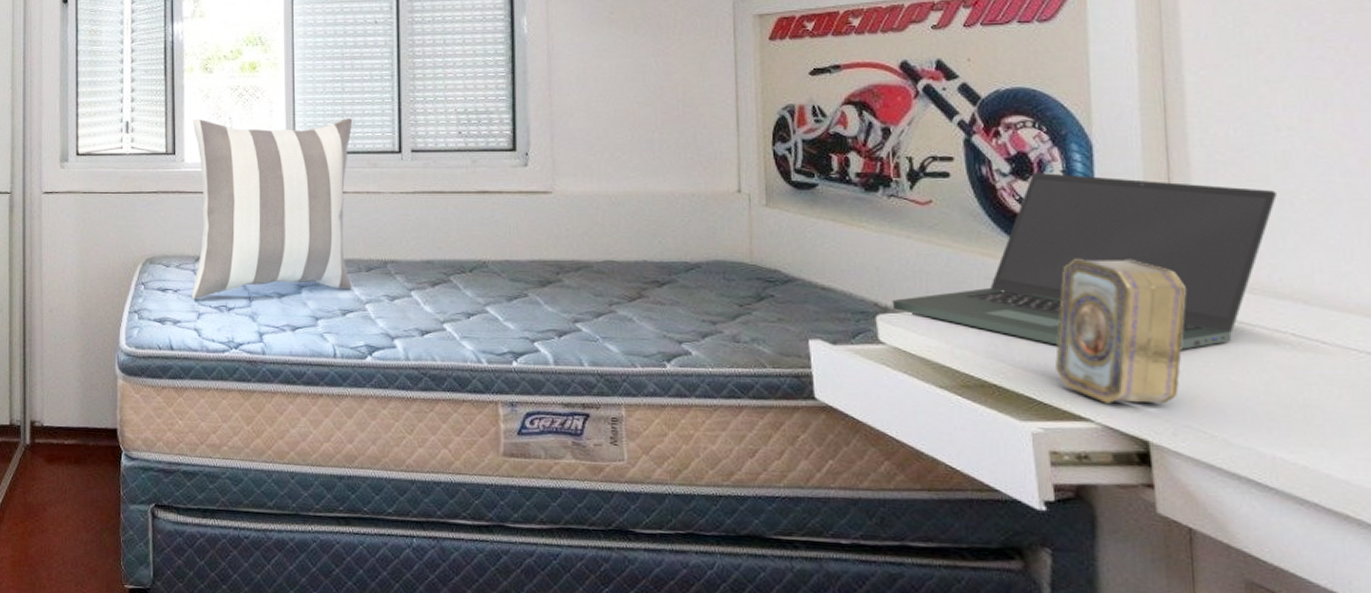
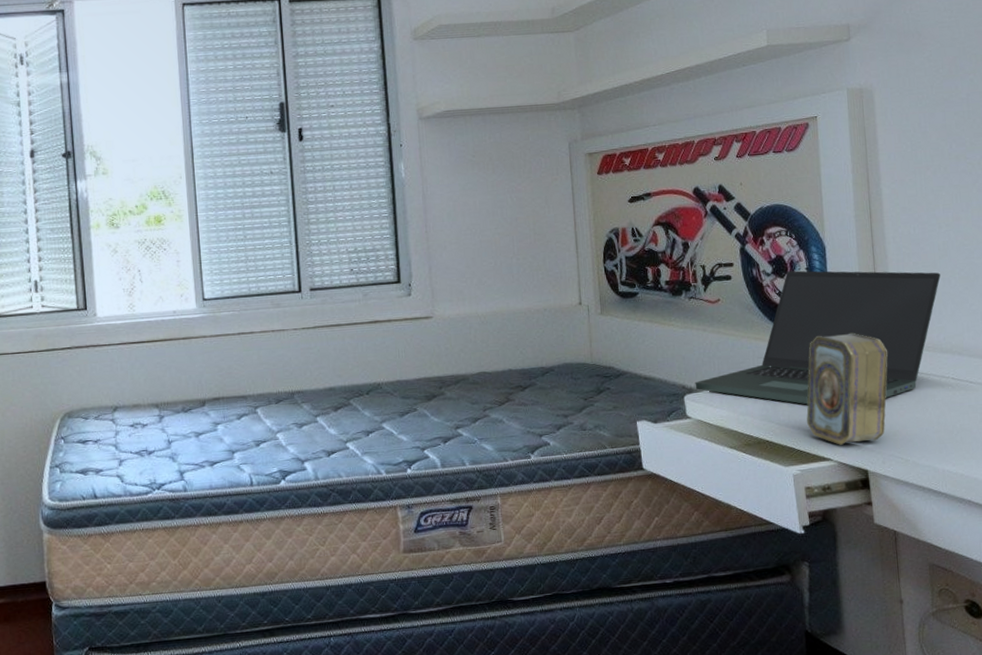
pillow: present [191,118,353,300] -> none [103,263,264,448]

